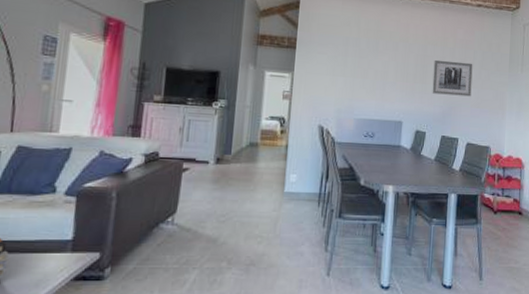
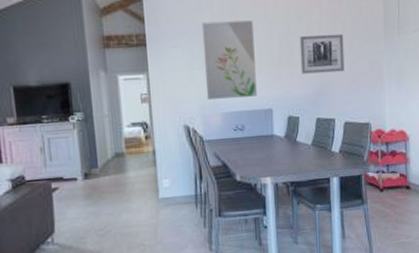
wall art: none [344,35,394,108] -> present [201,20,257,99]

